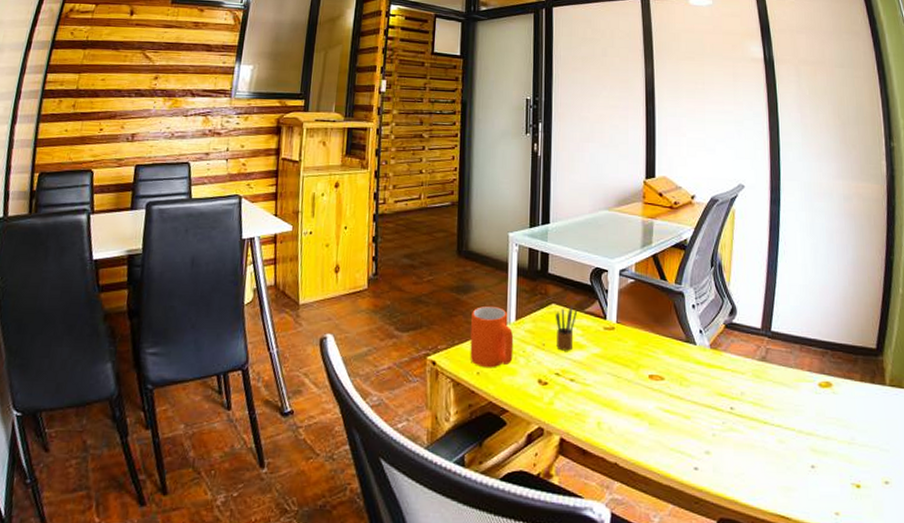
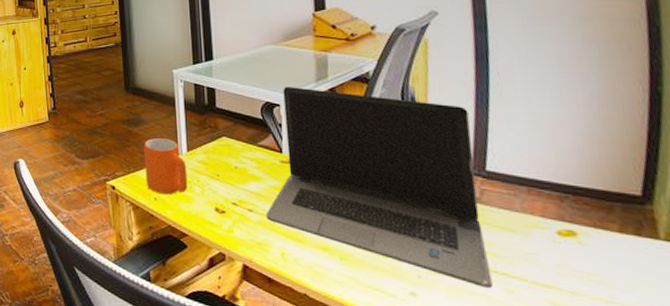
pencil box: present [555,304,578,351] -> none [226,138,251,182]
laptop computer: none [586,252,770,440] -> present [266,87,493,288]

